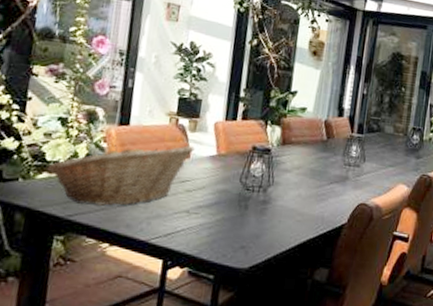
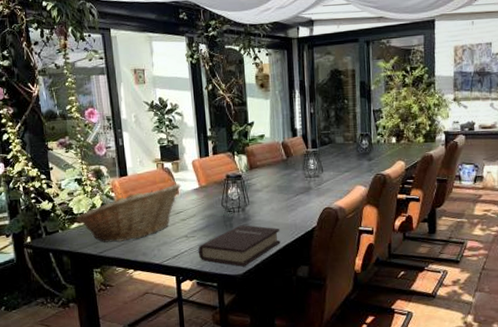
book: none [197,208,304,260] -> present [198,225,281,267]

